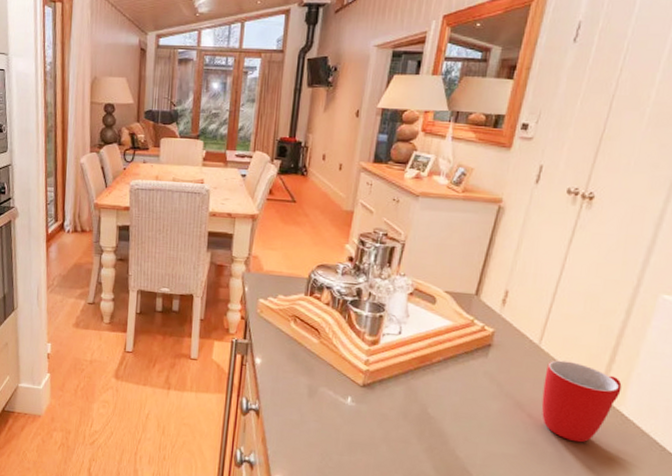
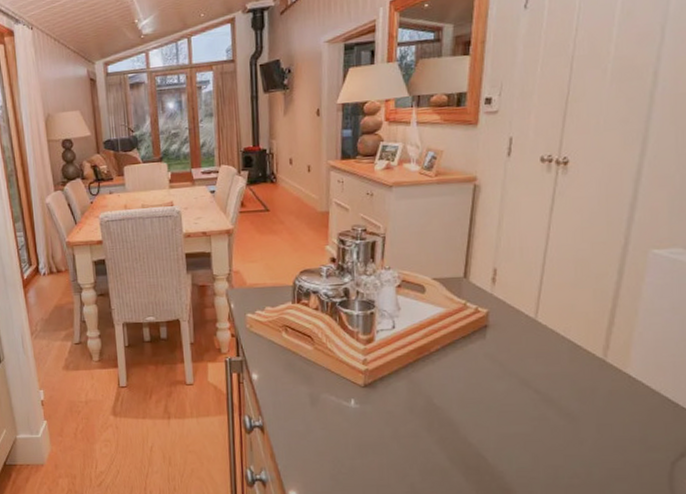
mug: present [541,360,622,443] -> none [546,330,625,411]

